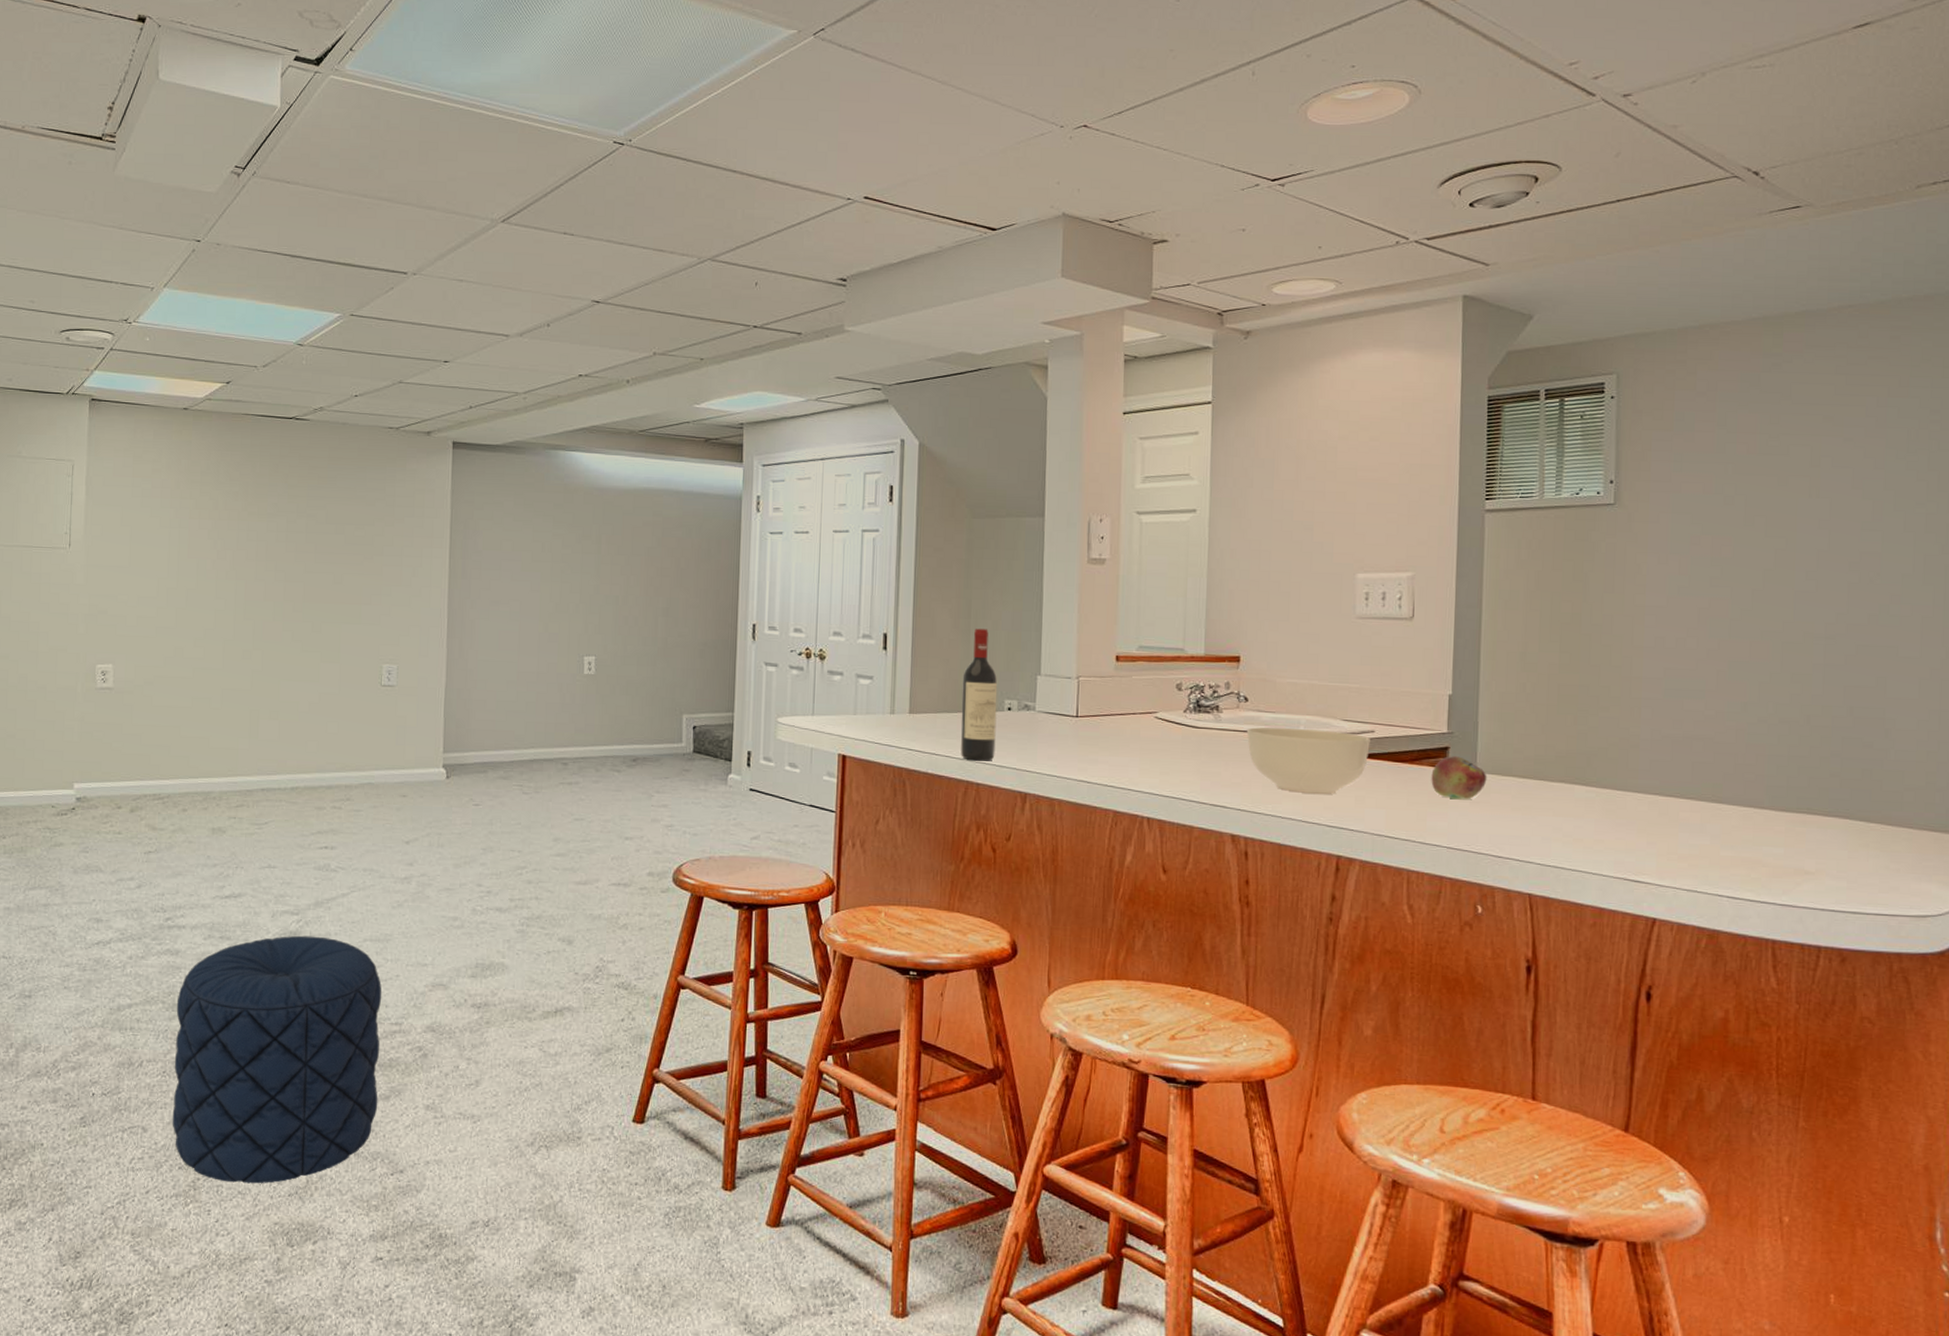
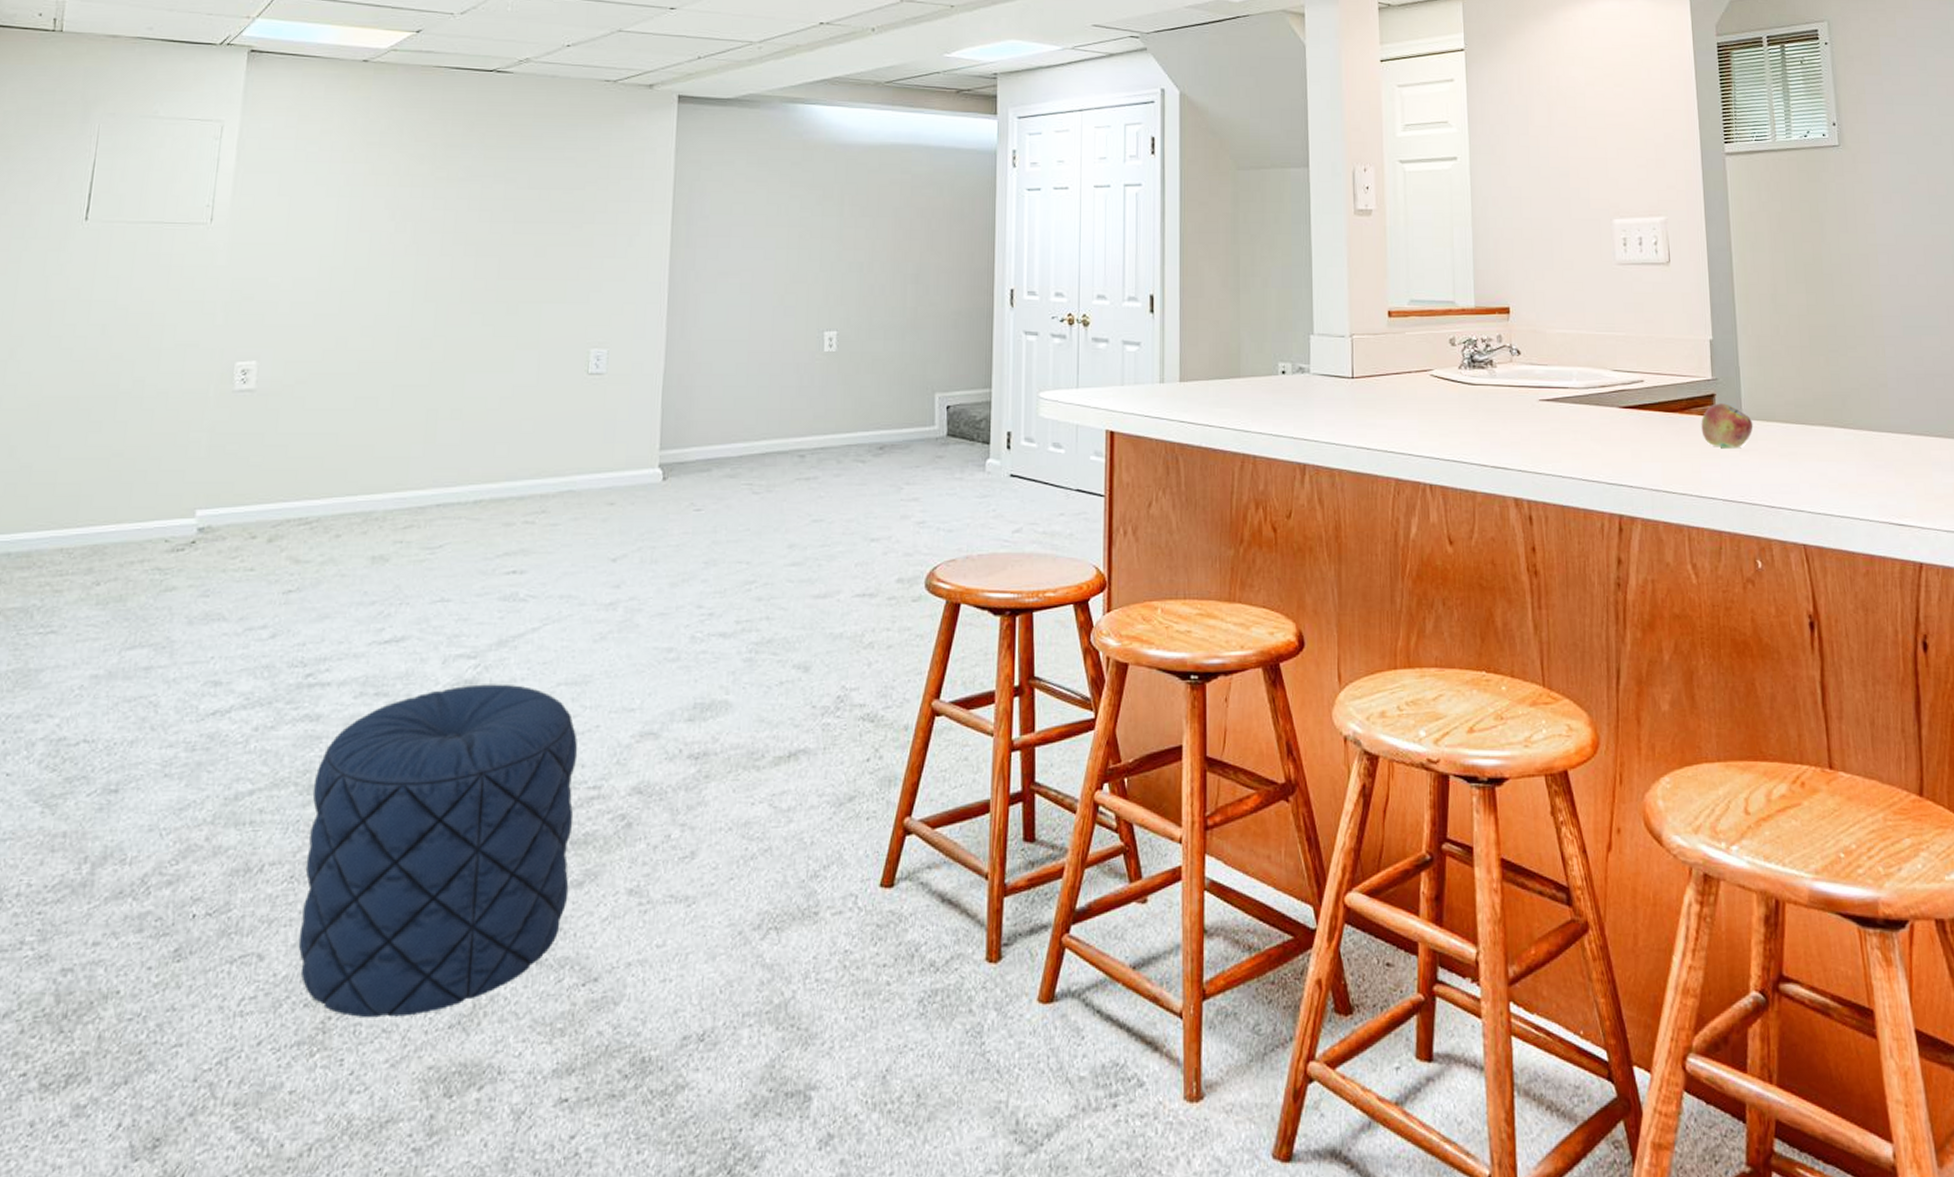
wine bottle: present [960,628,998,761] -> none [1234,287,1271,431]
bowl: present [1246,727,1371,794] -> none [1521,380,1642,449]

